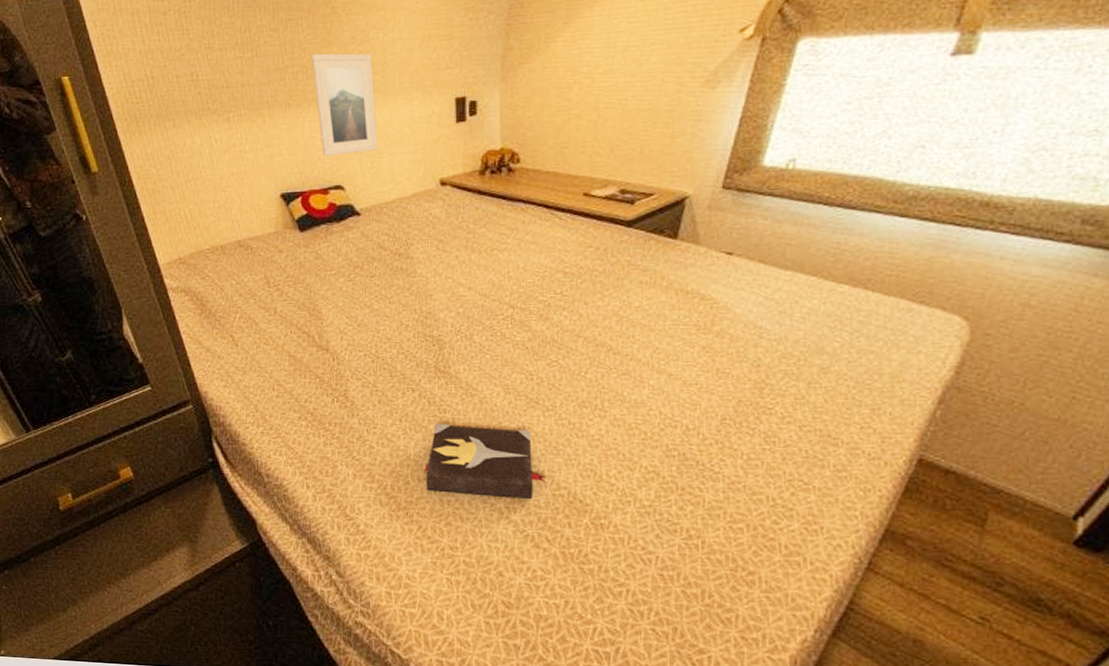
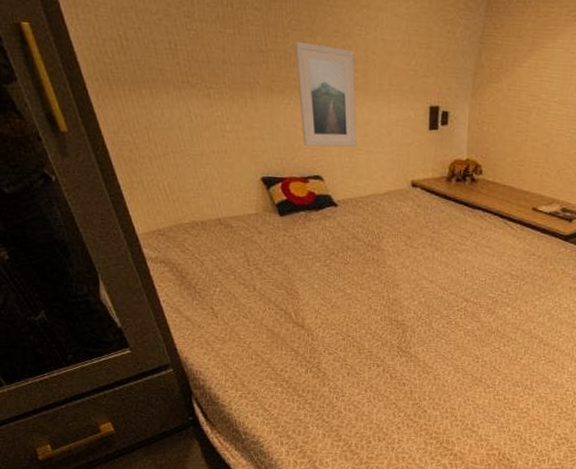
hardback book: present [425,423,546,500] -> none [384,394,482,458]

